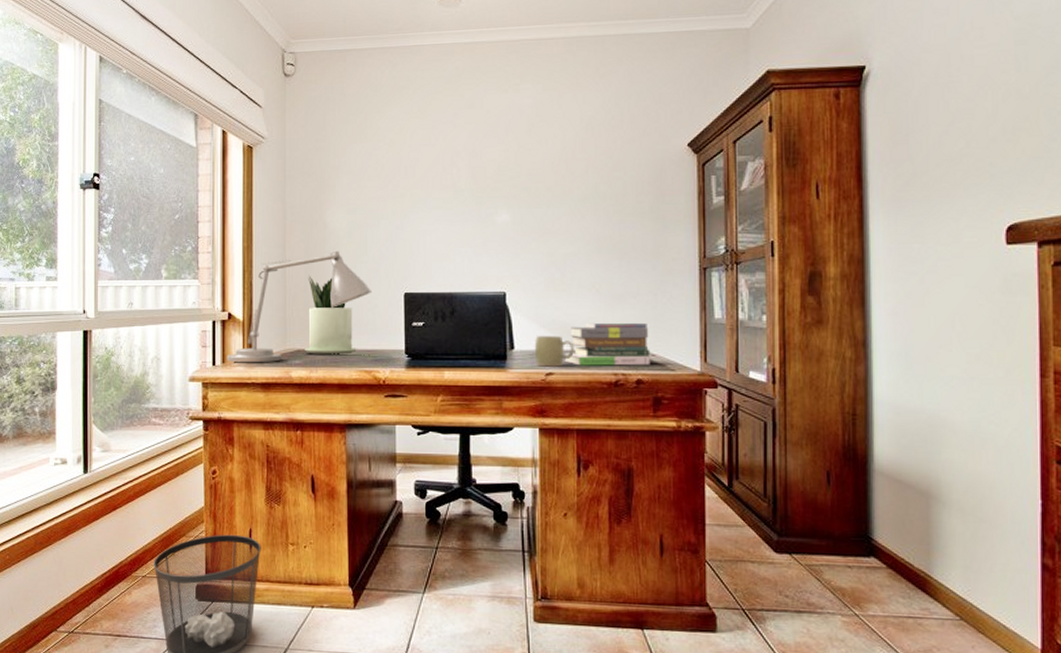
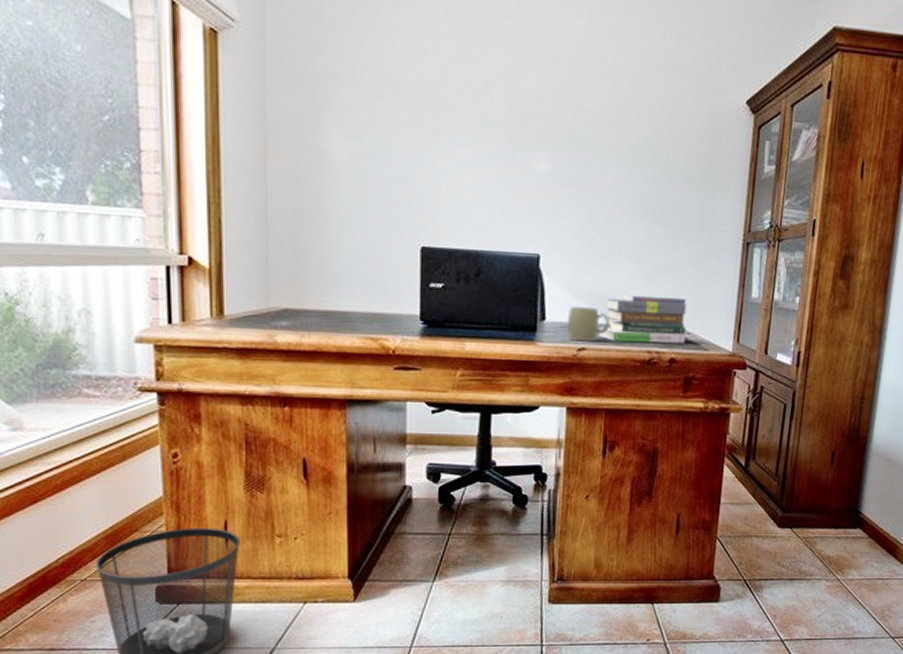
desk lamp: present [226,250,373,363] -> none [187,186,382,324]
planter: present [304,275,358,355] -> none [293,215,362,318]

